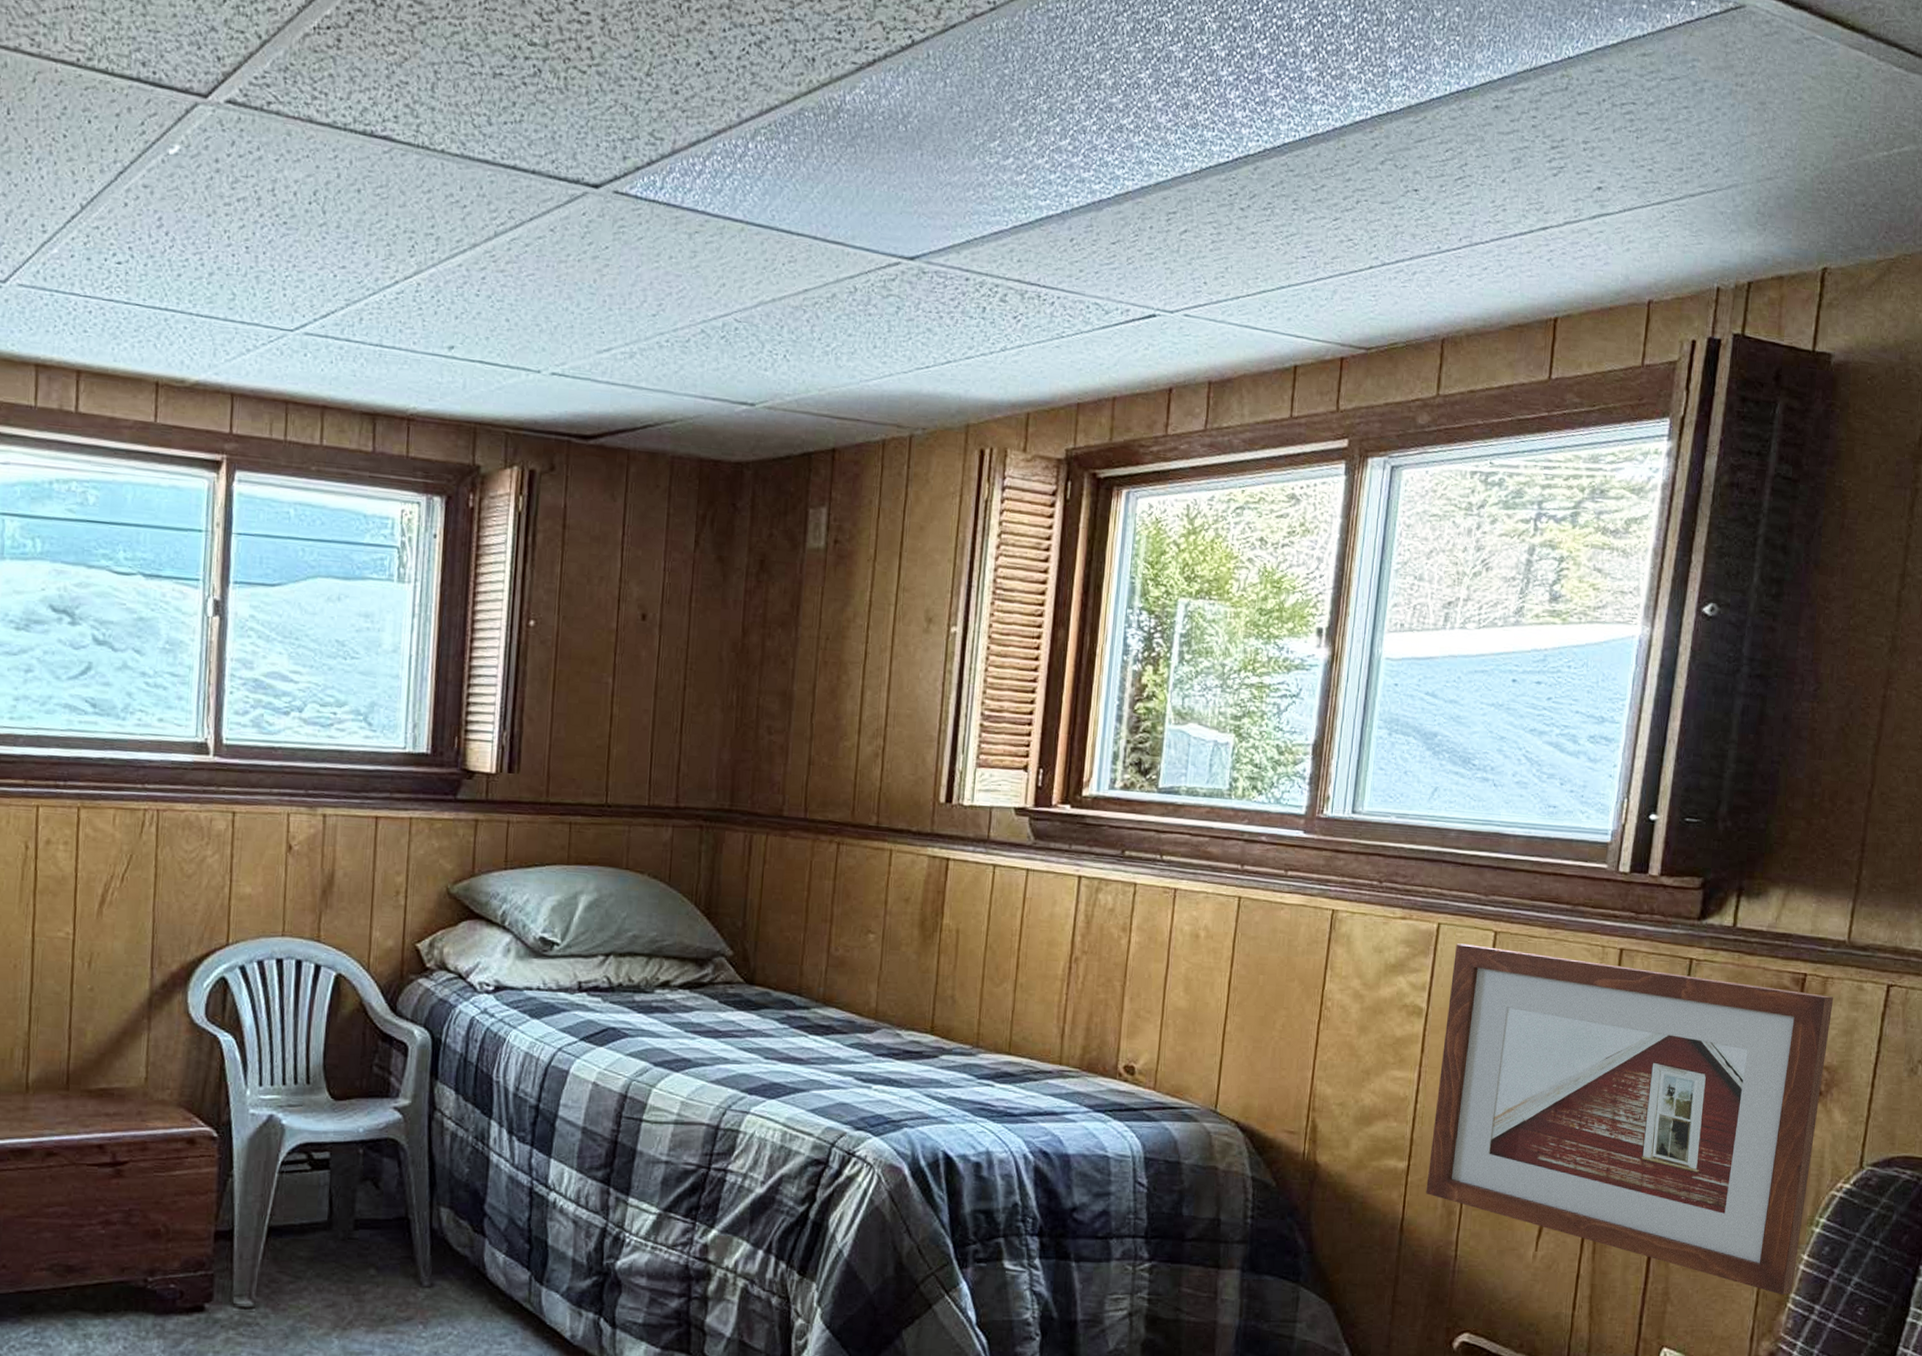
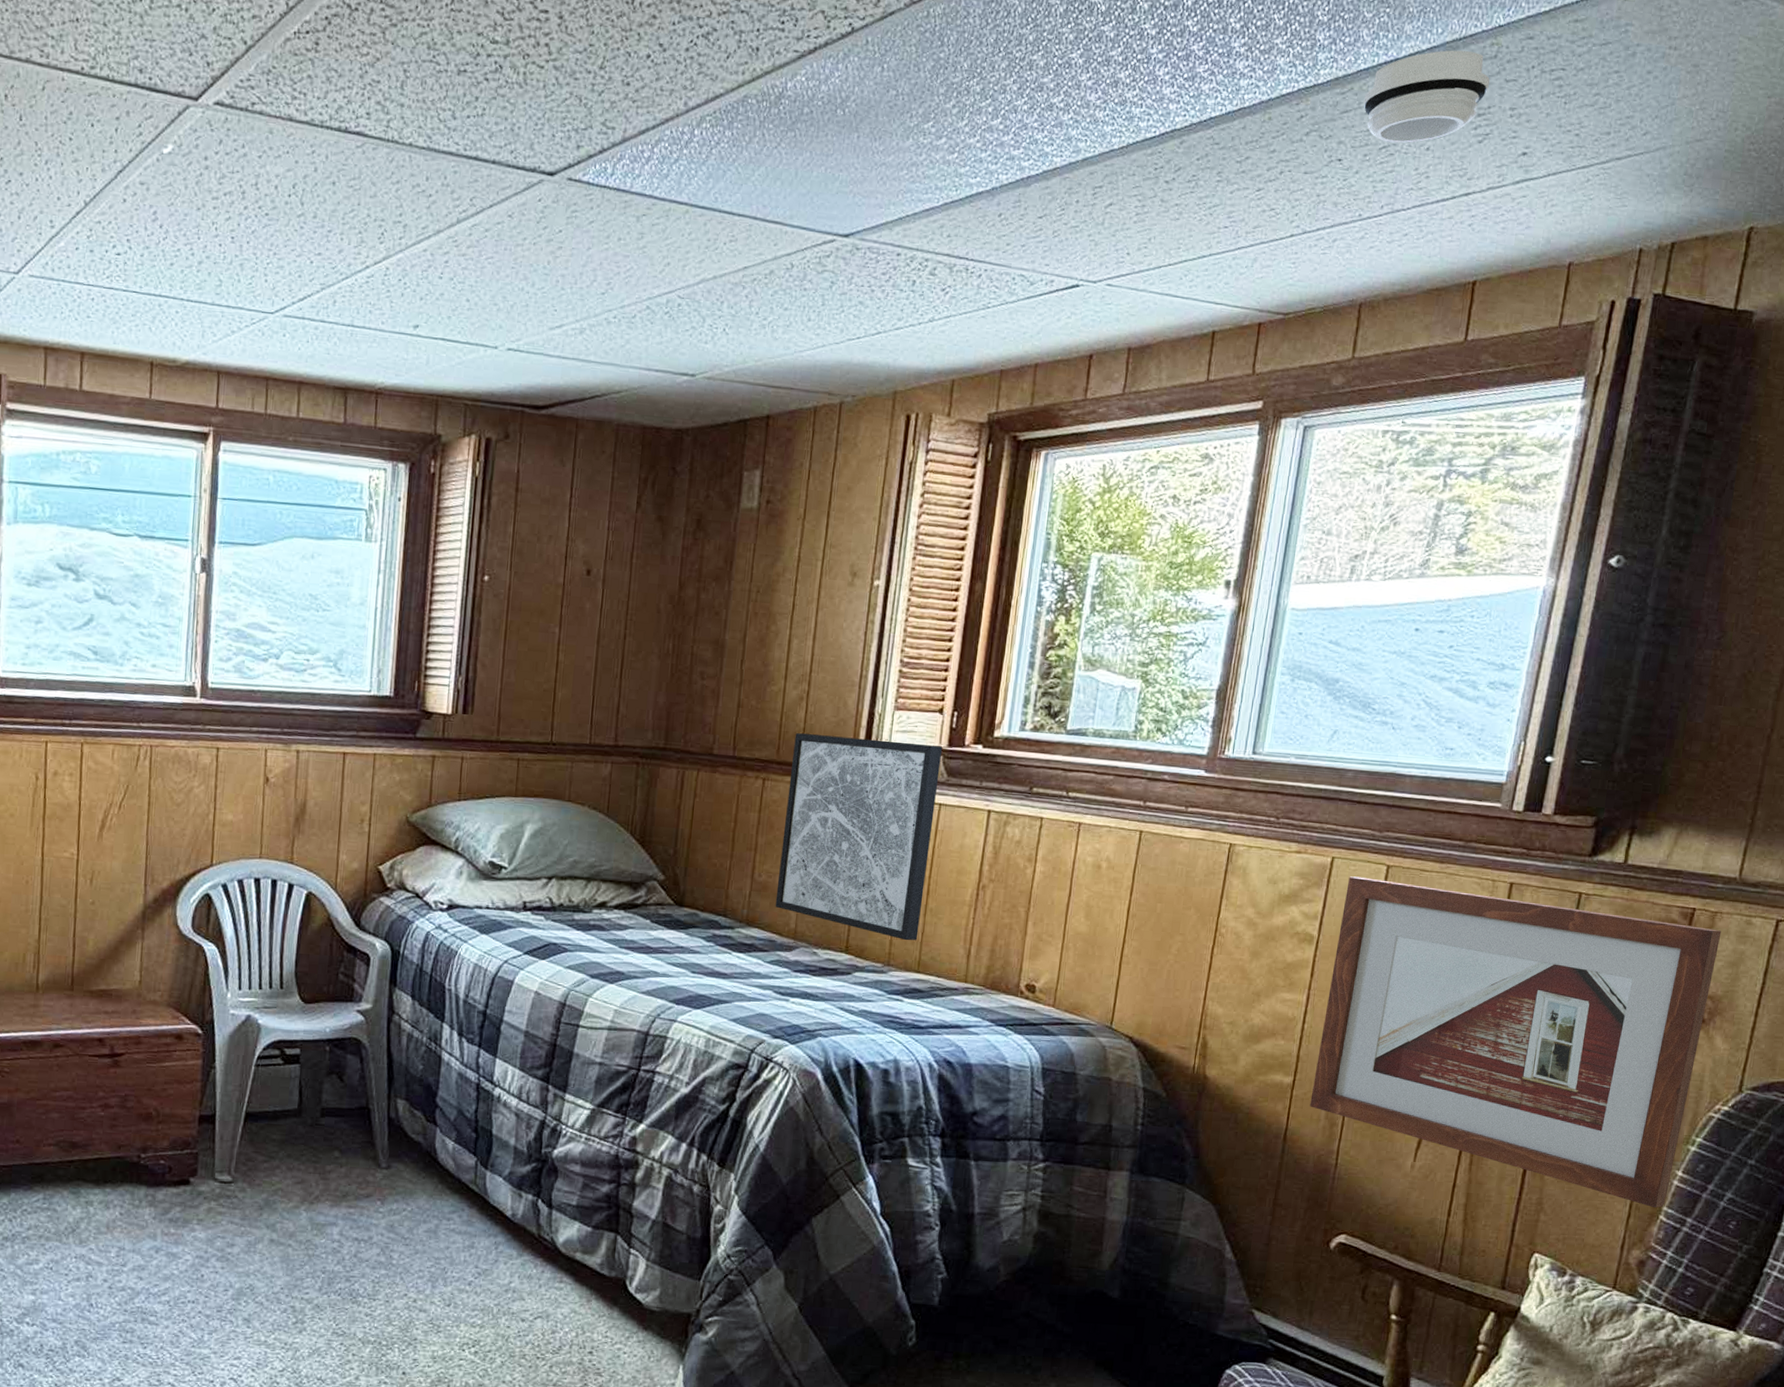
wall art: none [853,793,1028,1020] -> present [775,733,942,941]
smoke detector: none [1437,80,1562,175] -> present [1363,50,1490,143]

